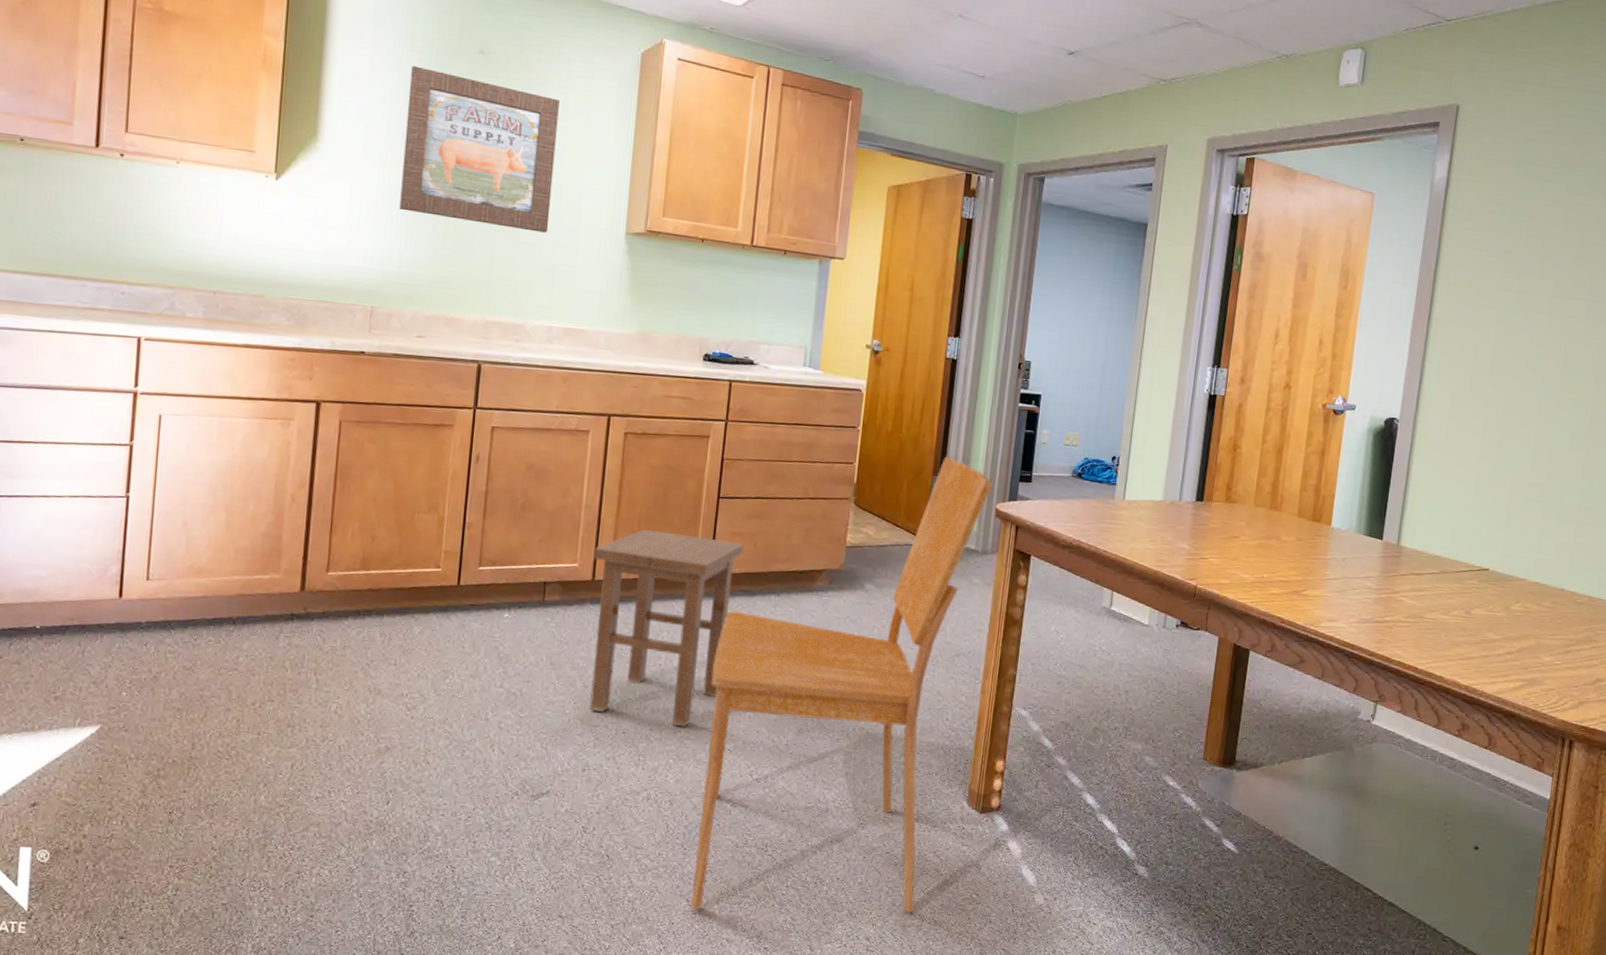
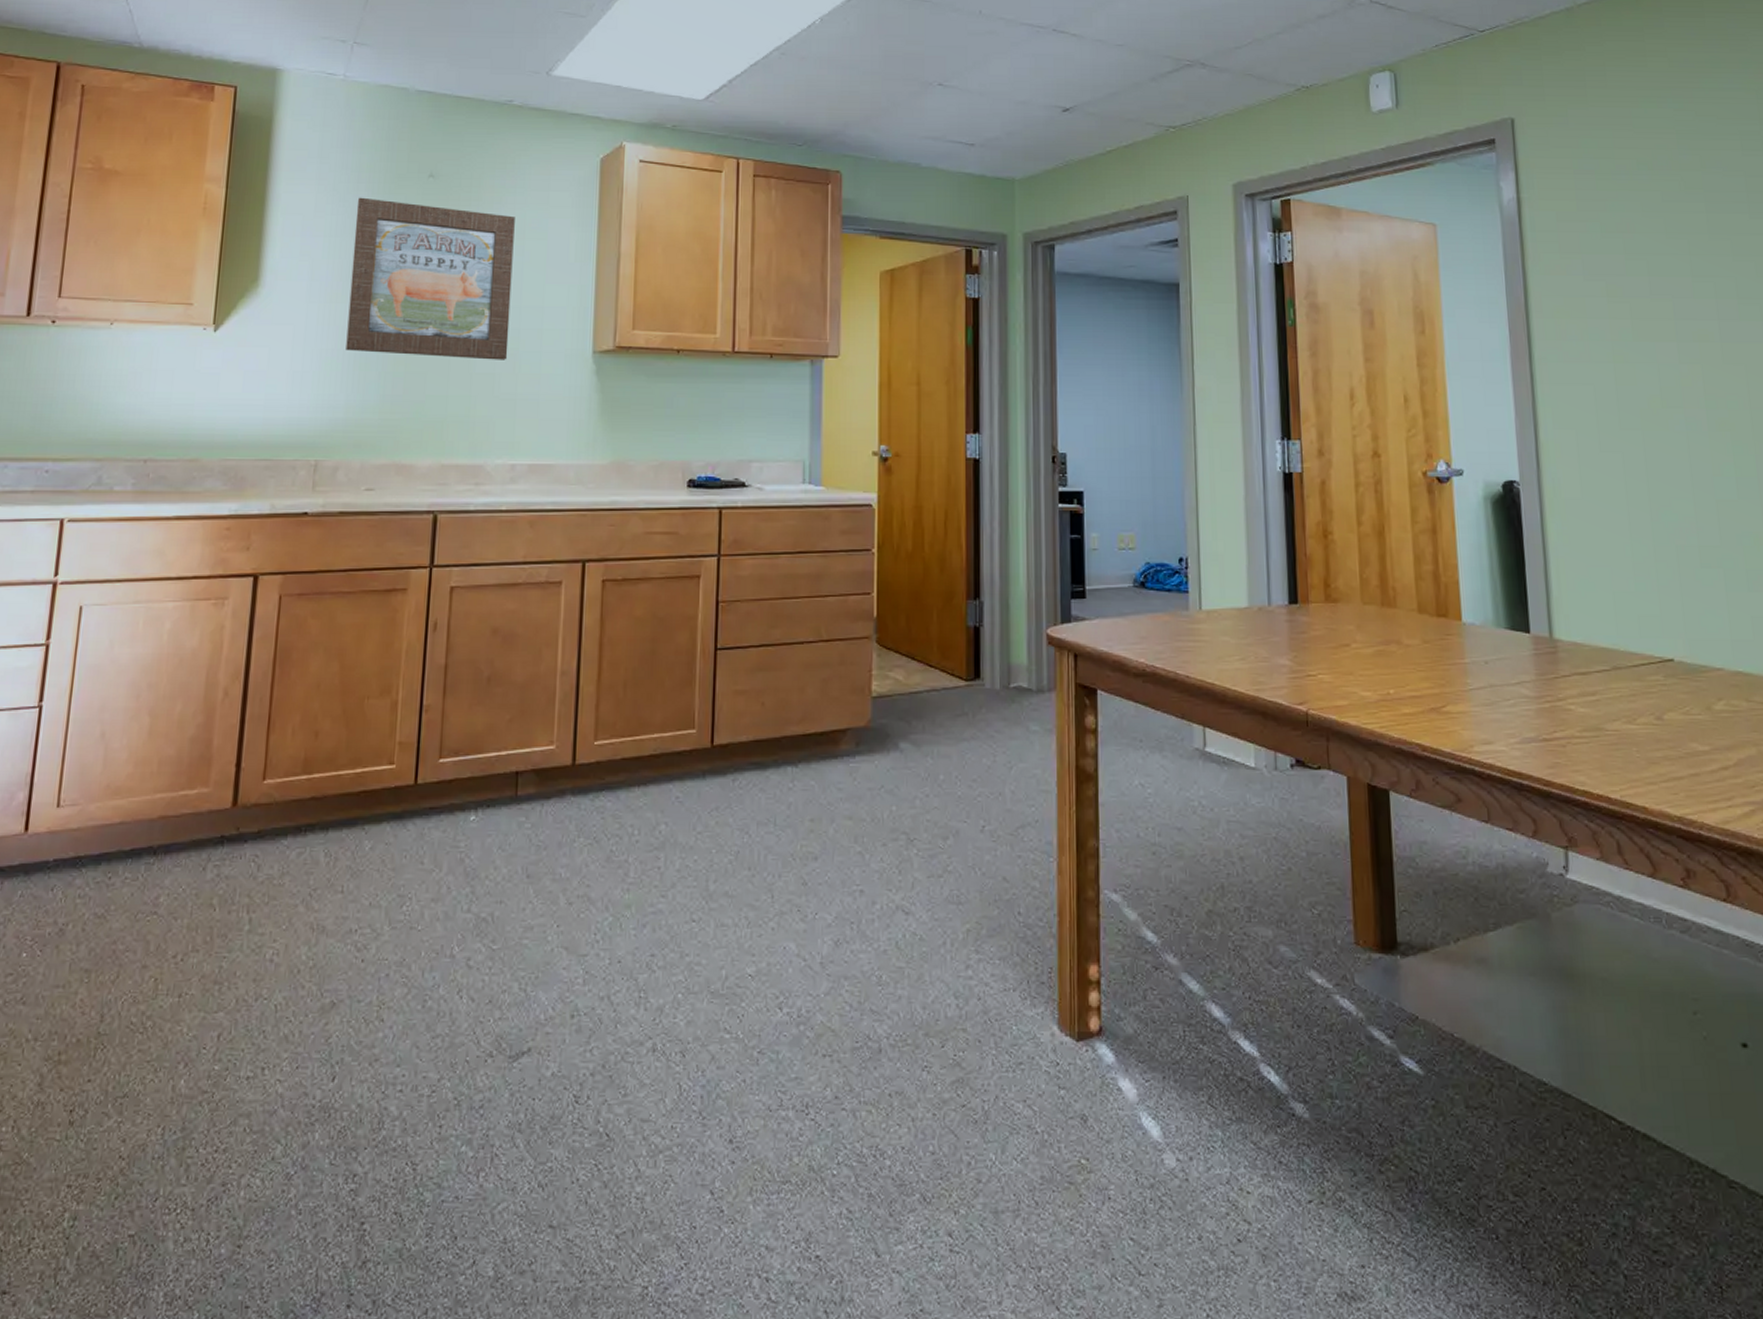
stool: present [589,529,744,727] -> none [574,696,750,949]
chair: present [691,456,992,913] -> none [716,576,1039,1205]

